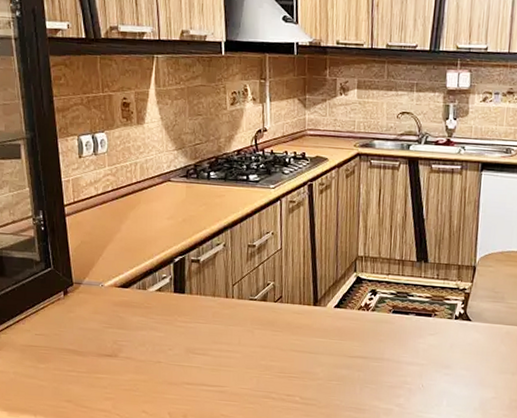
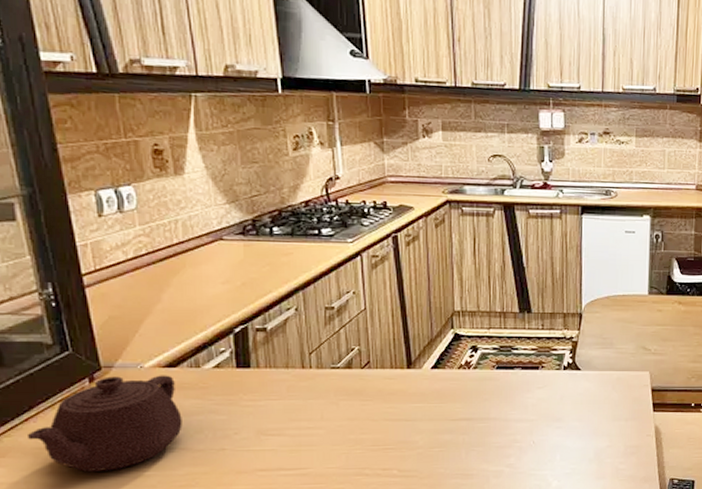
teapot: none [17,291,130,371] -> present [26,375,182,472]

